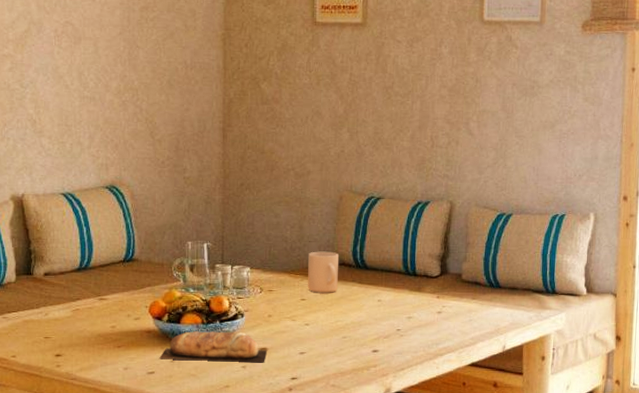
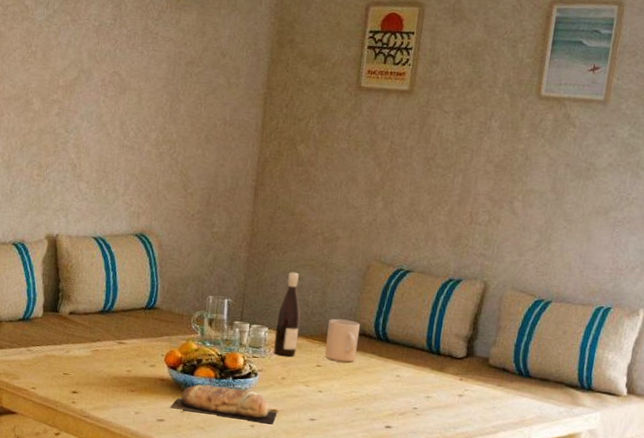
bottle: none [257,209,281,294] -> present [273,271,300,357]

